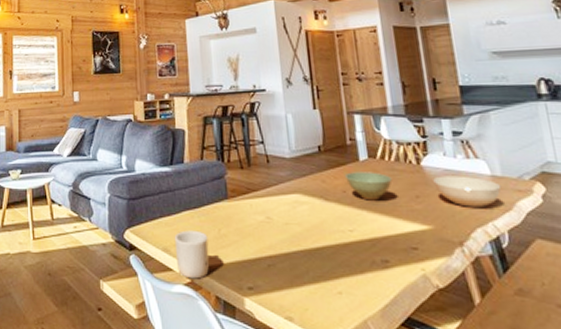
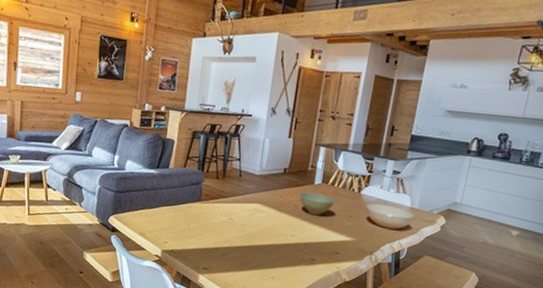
mug: present [174,230,210,279] -> none [149,221,179,258]

